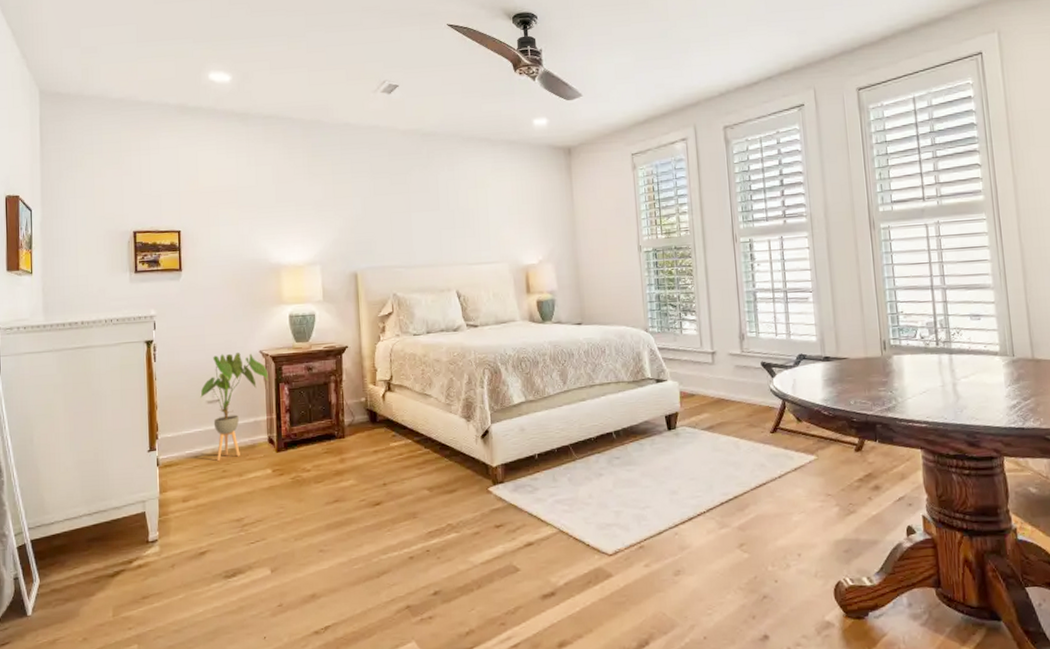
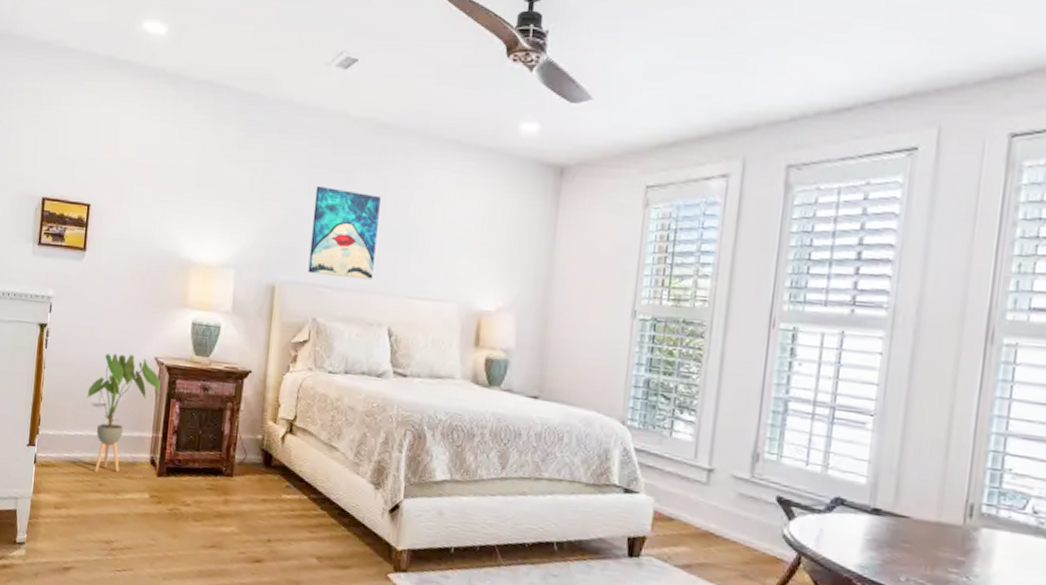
wall art: none [380,187,438,258] -> present [308,187,381,281]

